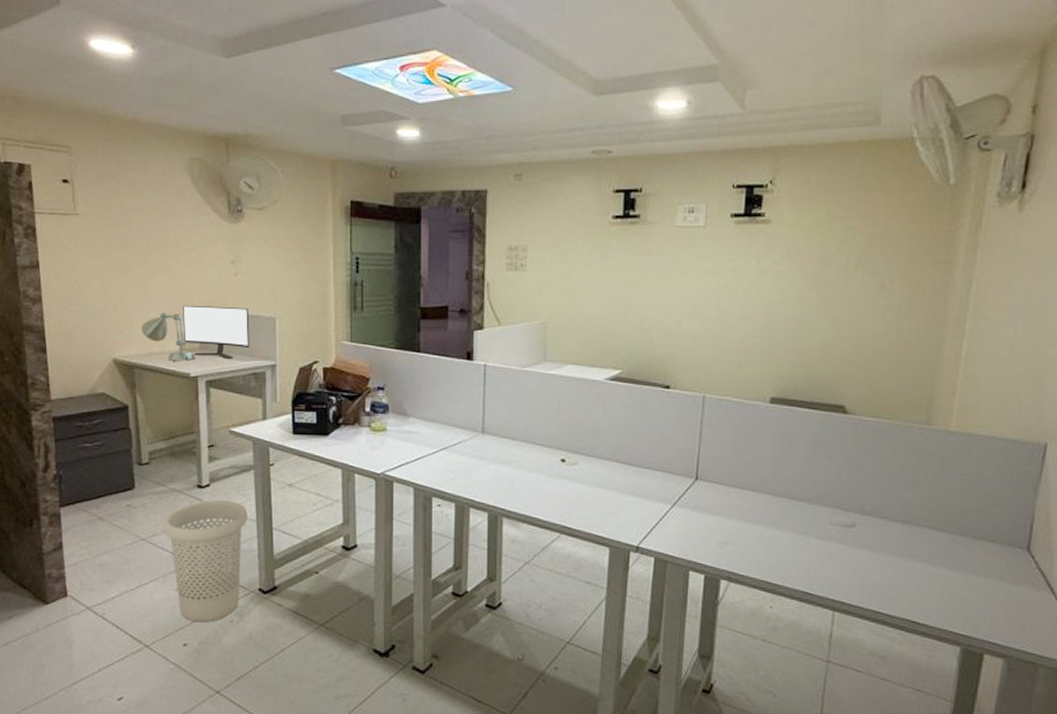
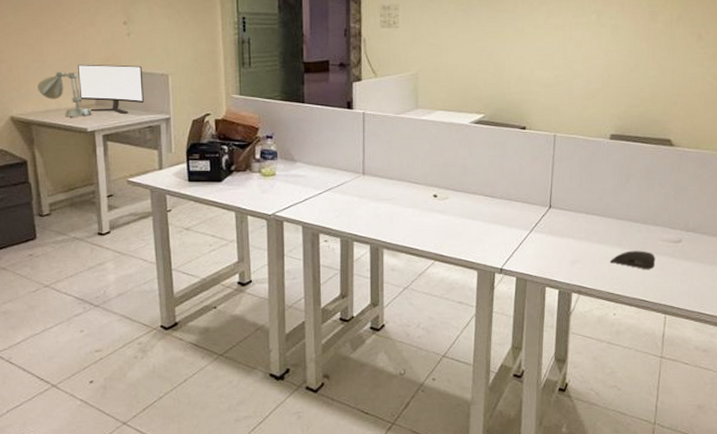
trash bin: present [163,500,248,623] -> none [65,246,148,361]
computer mouse: none [768,534,823,558] -> present [611,250,656,270]

